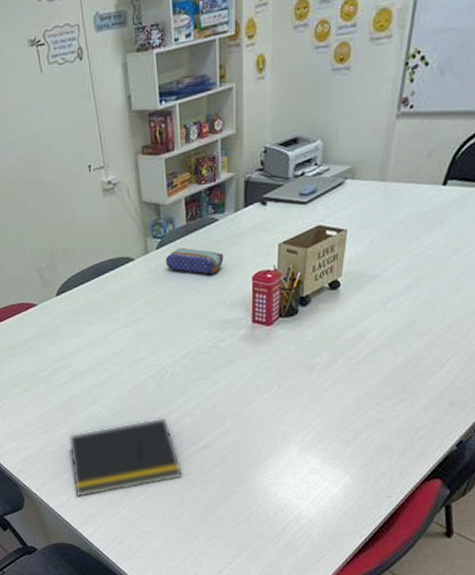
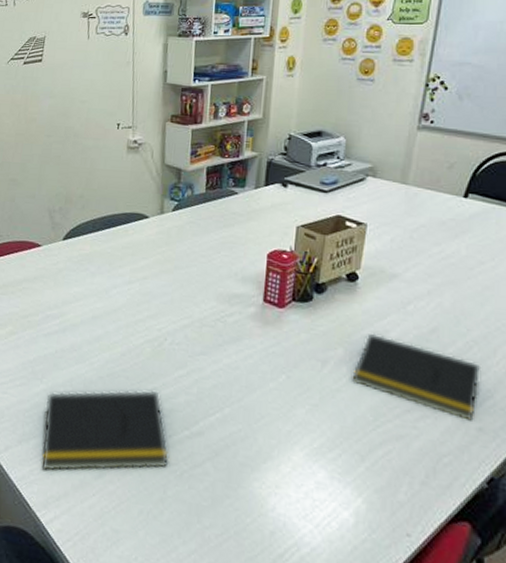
pencil case: present [165,247,224,275] -> none [179,213,240,246]
notepad: none [337,334,455,397] -> present [352,333,482,421]

